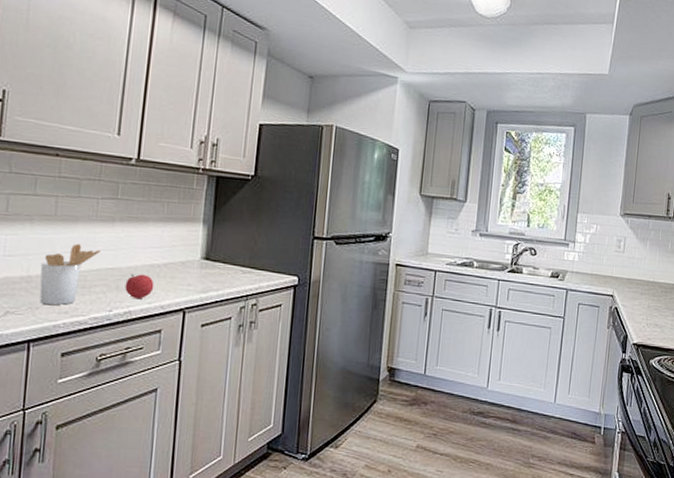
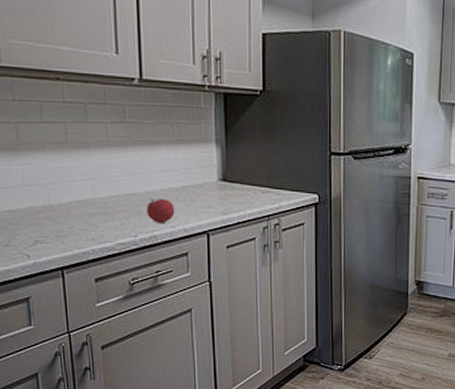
utensil holder: present [39,243,101,306] -> none [60,170,117,233]

